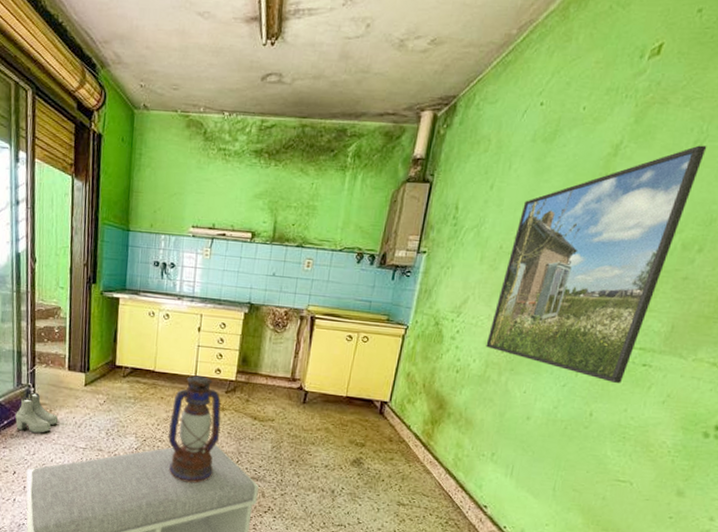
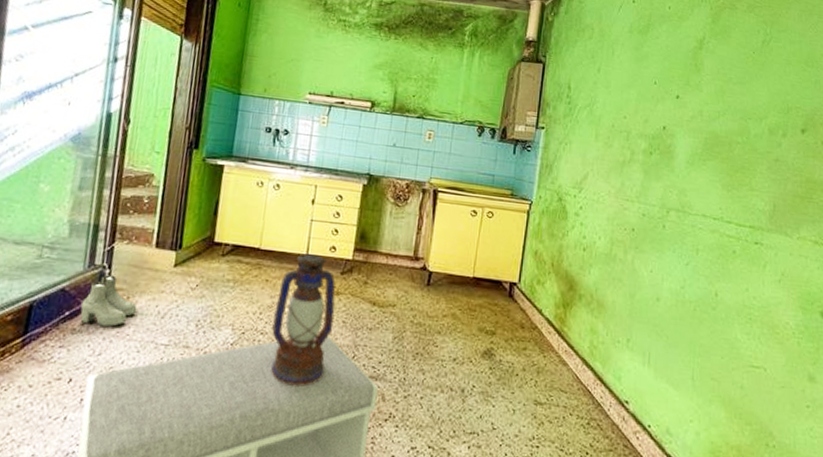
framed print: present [485,145,707,384] -> none [609,44,773,263]

